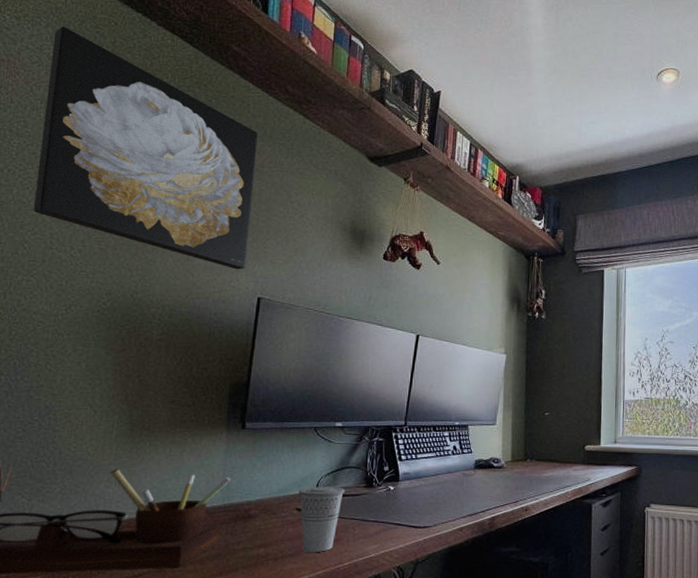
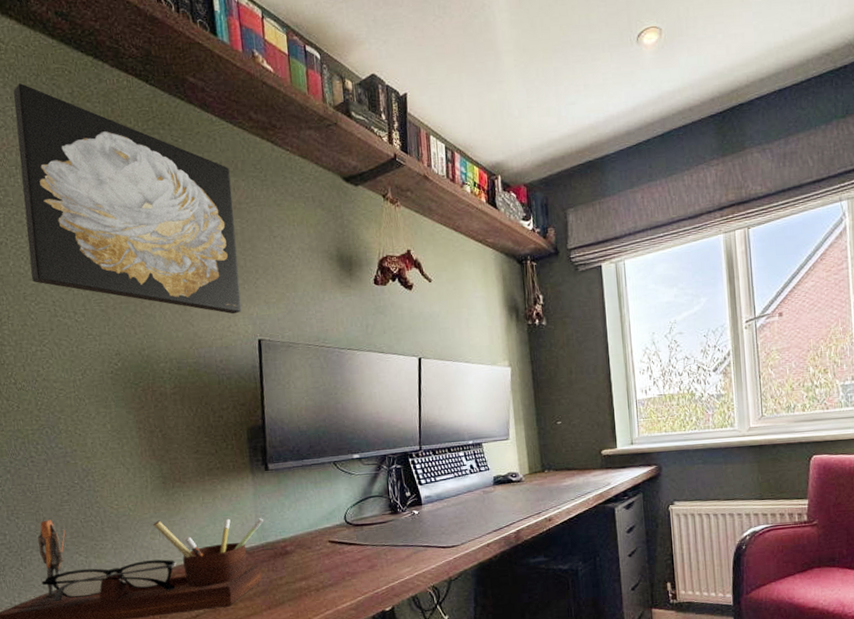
cup: present [298,486,345,552] -> none [328,516,372,581]

